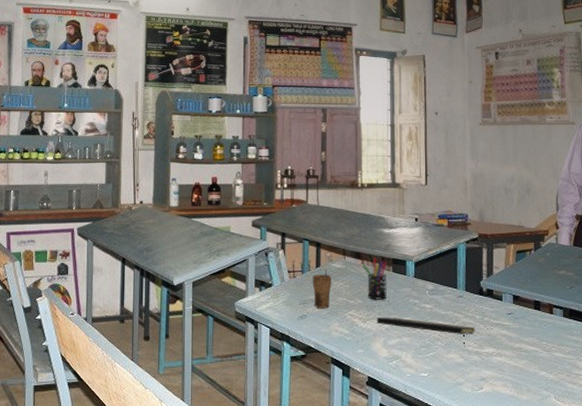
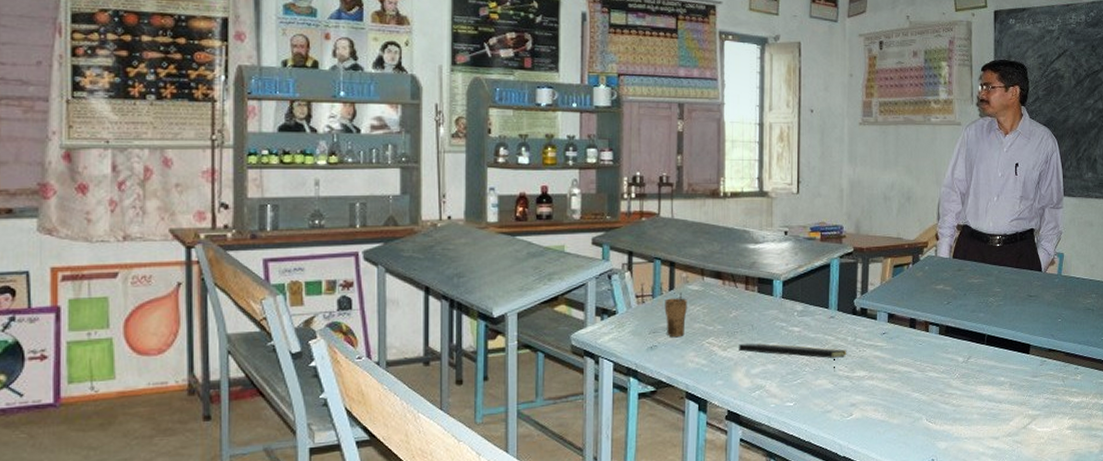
pen holder: present [363,257,387,300] -> none [724,276,751,325]

